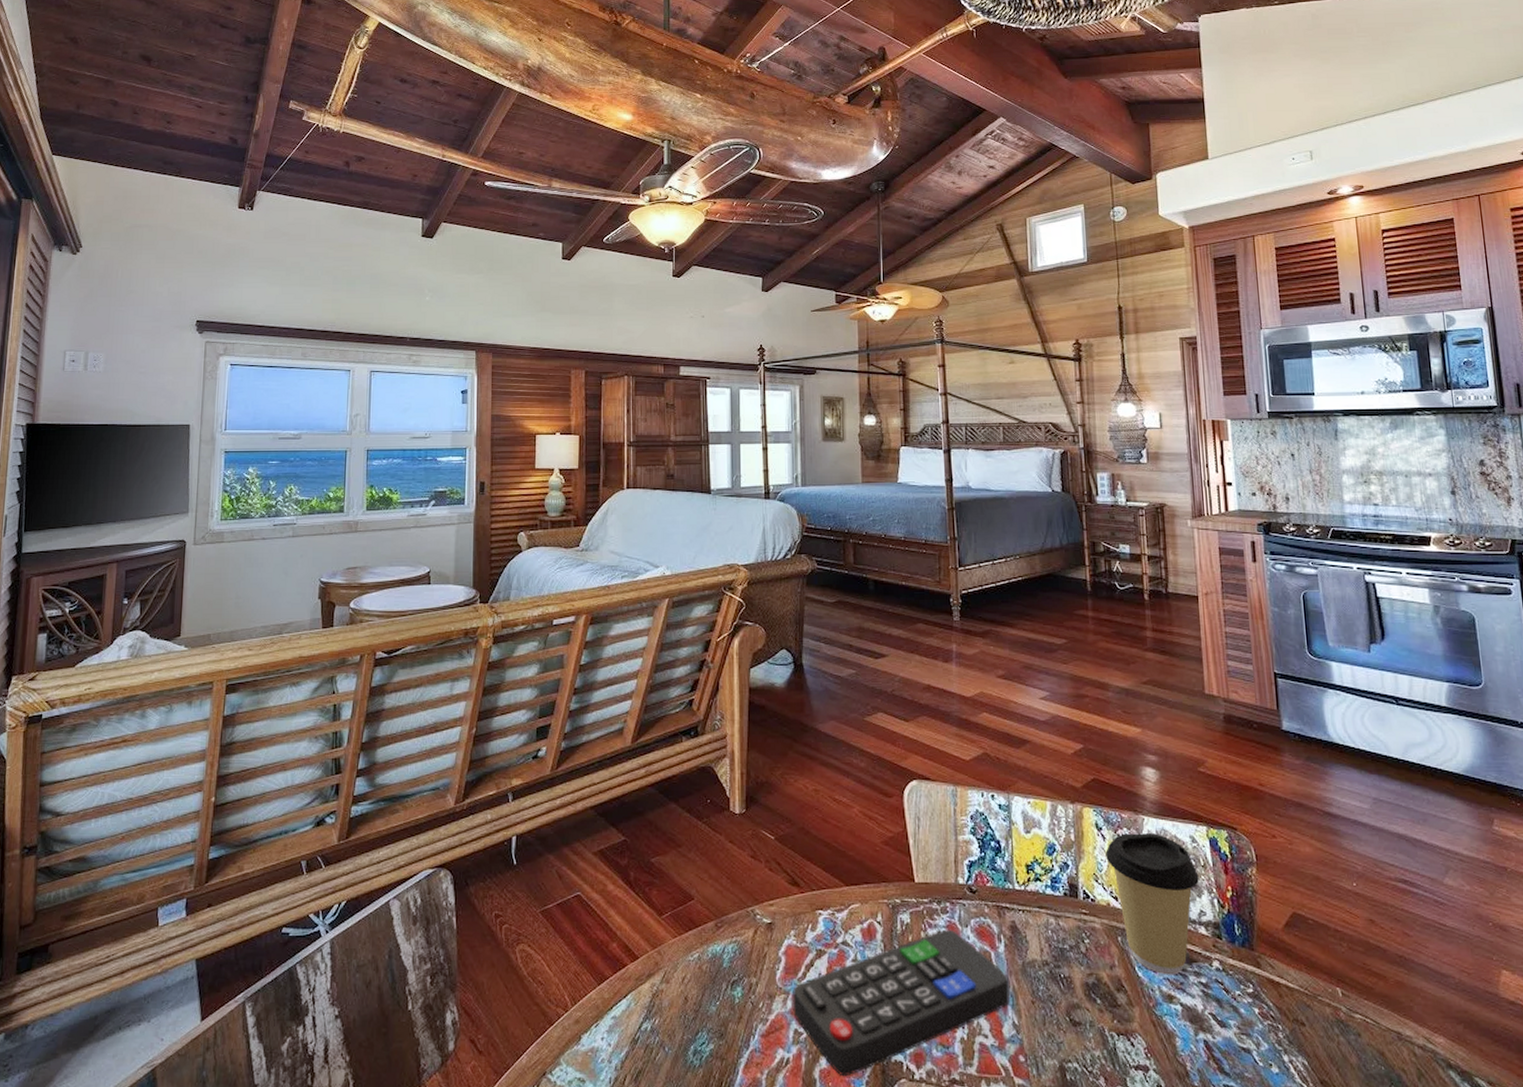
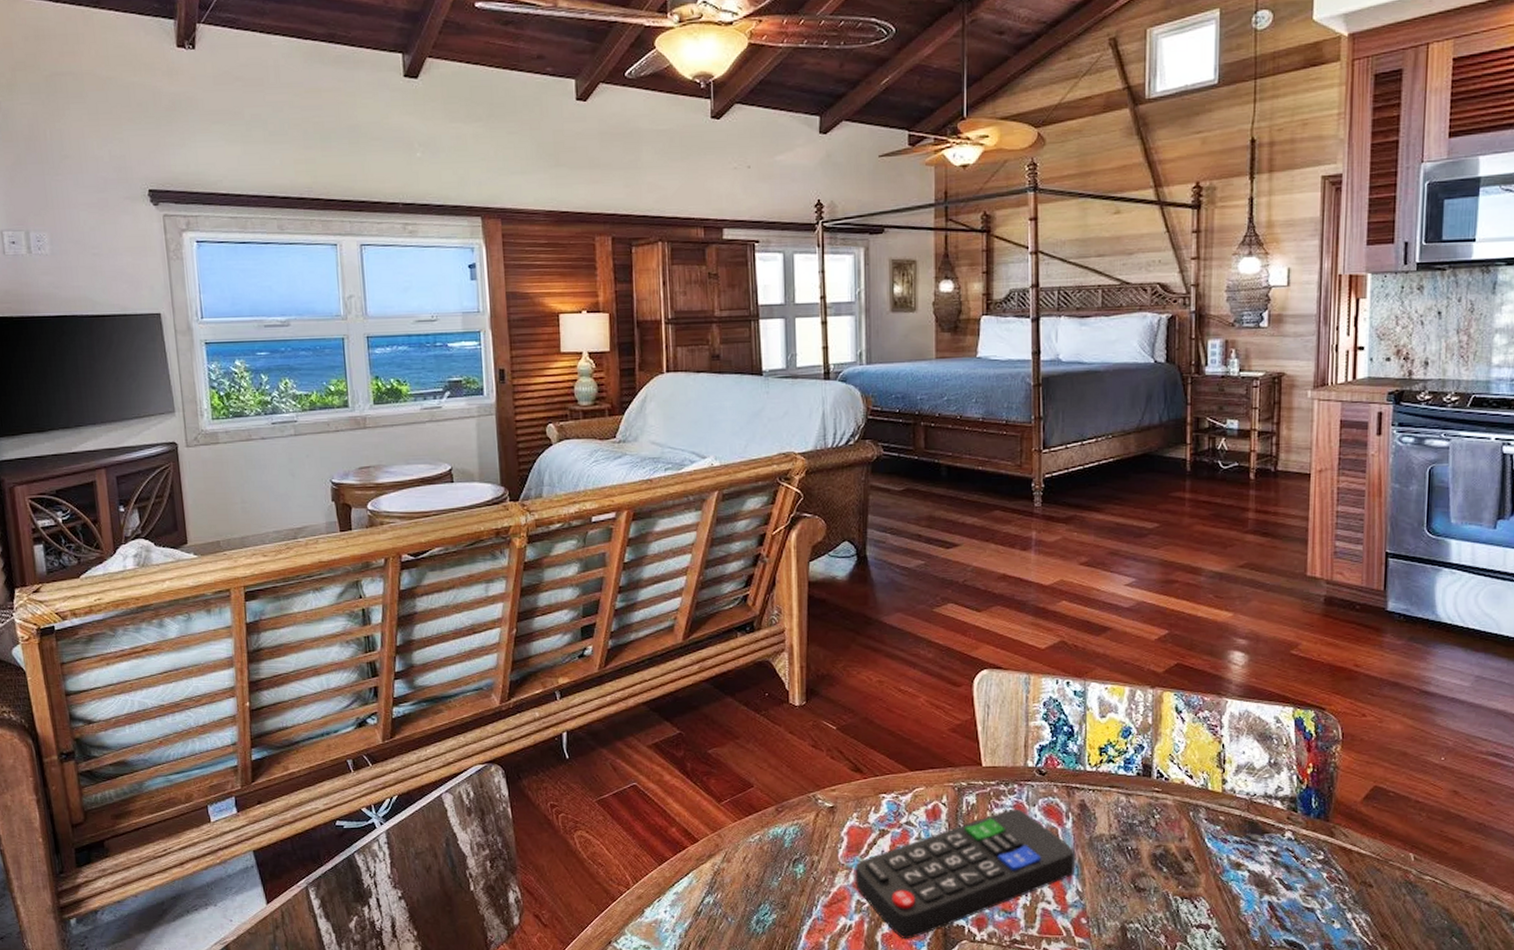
coffee cup: present [1105,833,1199,975] -> none [1184,715,1280,845]

